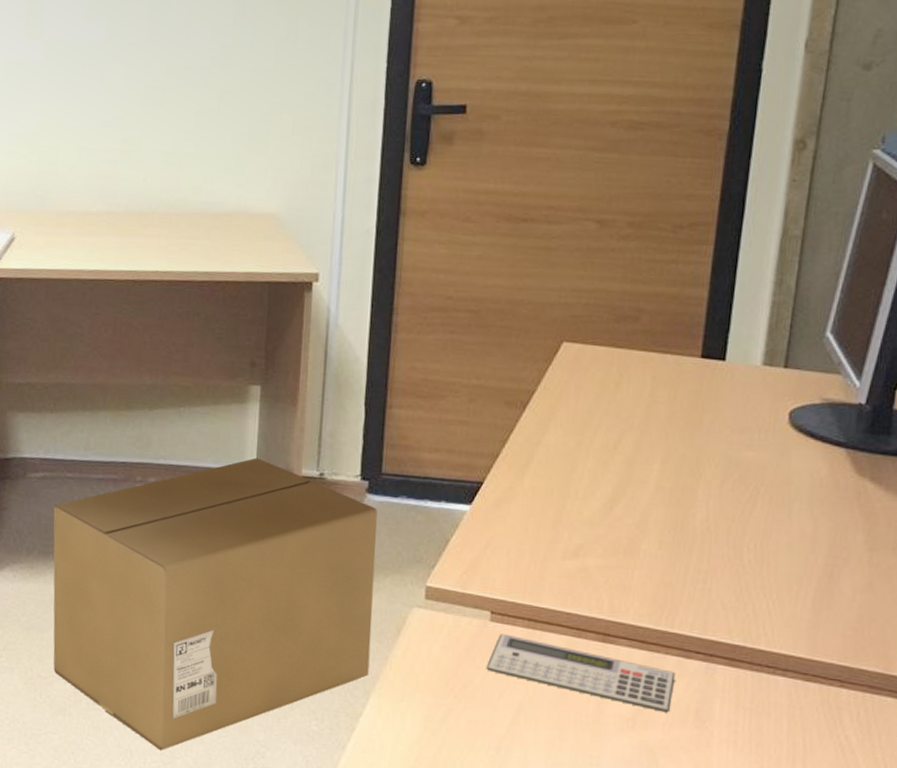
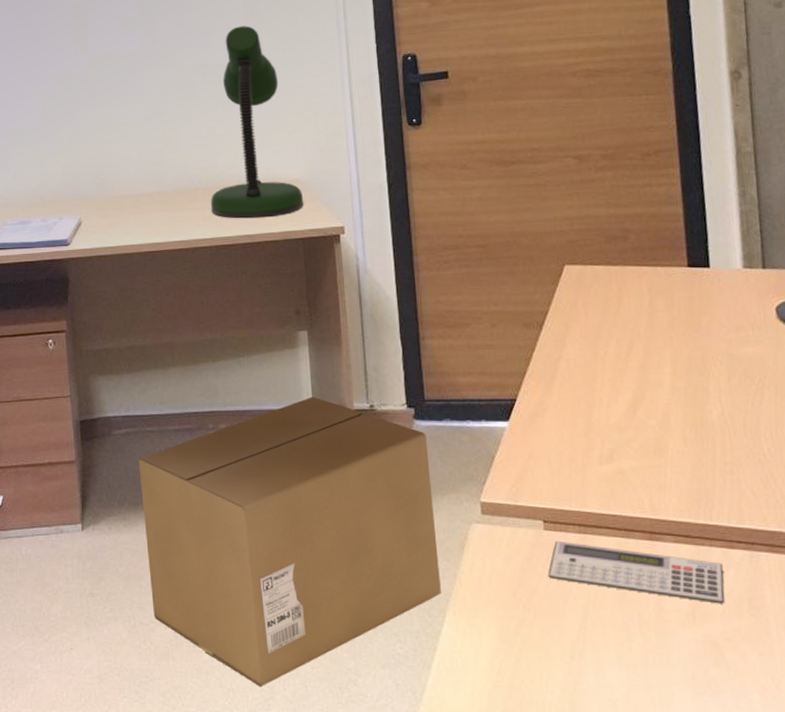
desk lamp: none [168,24,277,254] -> present [211,26,304,218]

